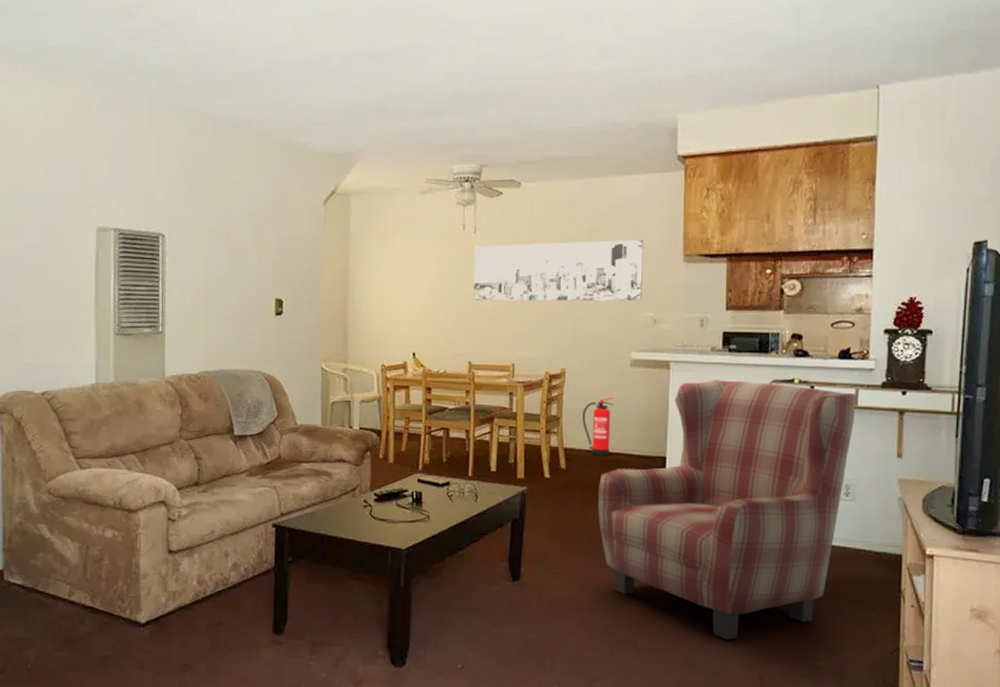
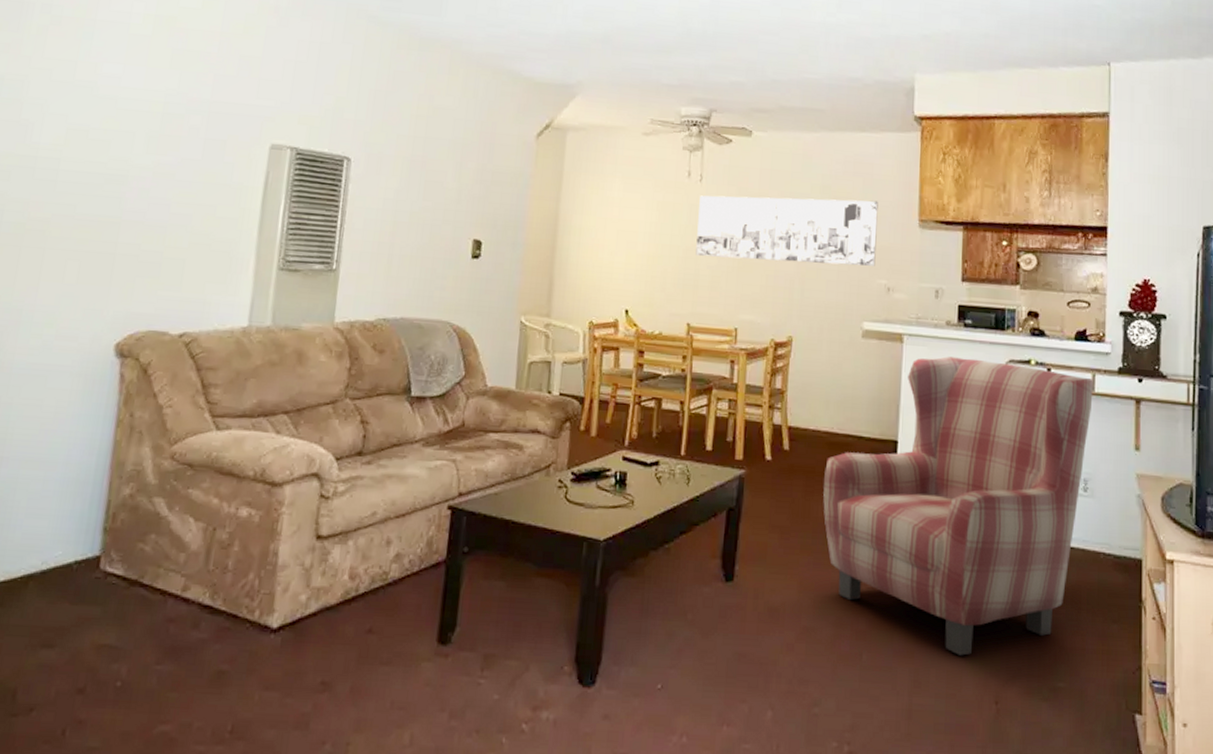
fire extinguisher: present [582,396,614,456] -> none [809,370,844,437]

